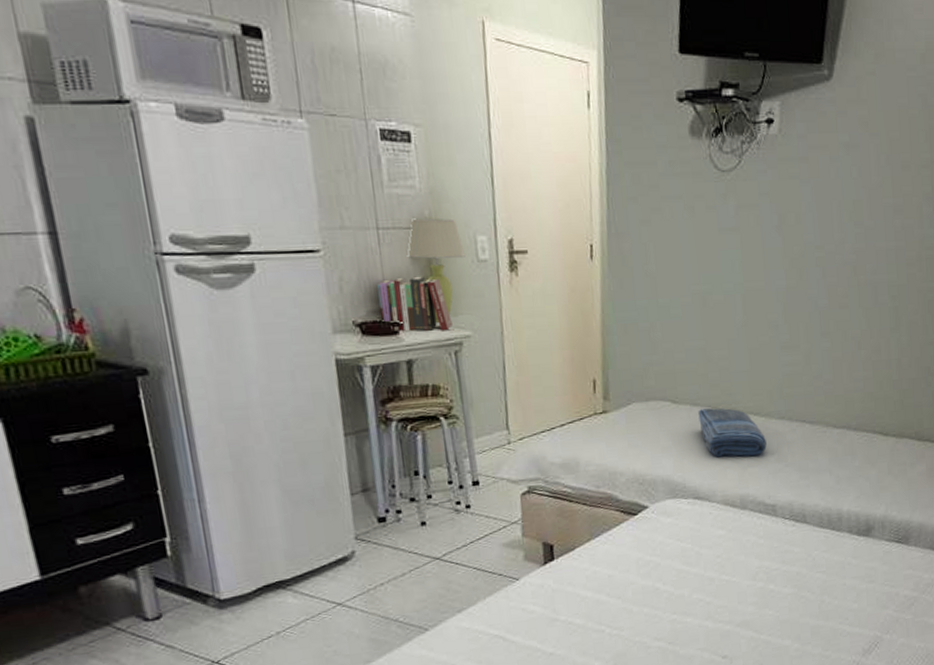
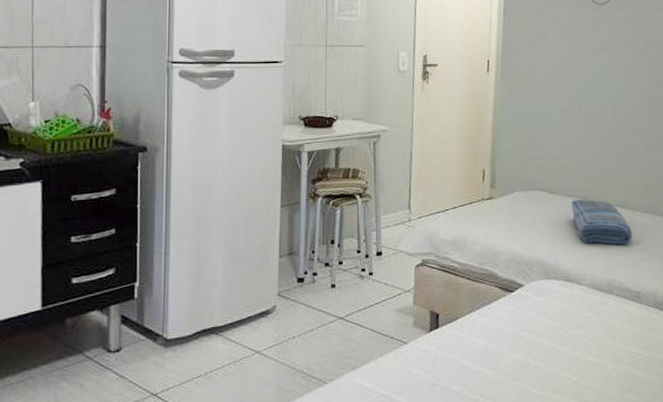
books: present [377,276,452,332] -> none [320,82,374,126]
table lamp: present [406,218,465,323] -> none [345,38,389,119]

